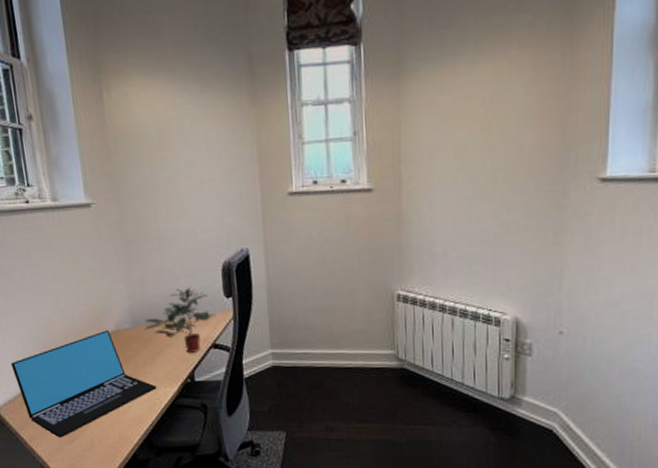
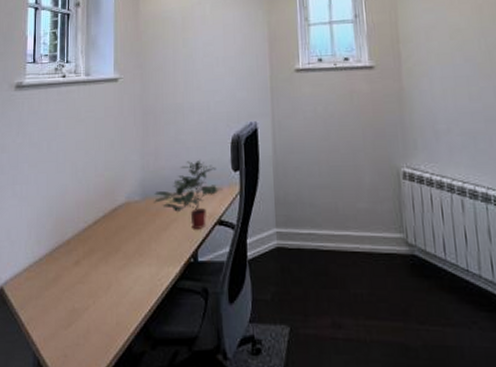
laptop: present [10,329,157,438] -> none [23,201,160,321]

